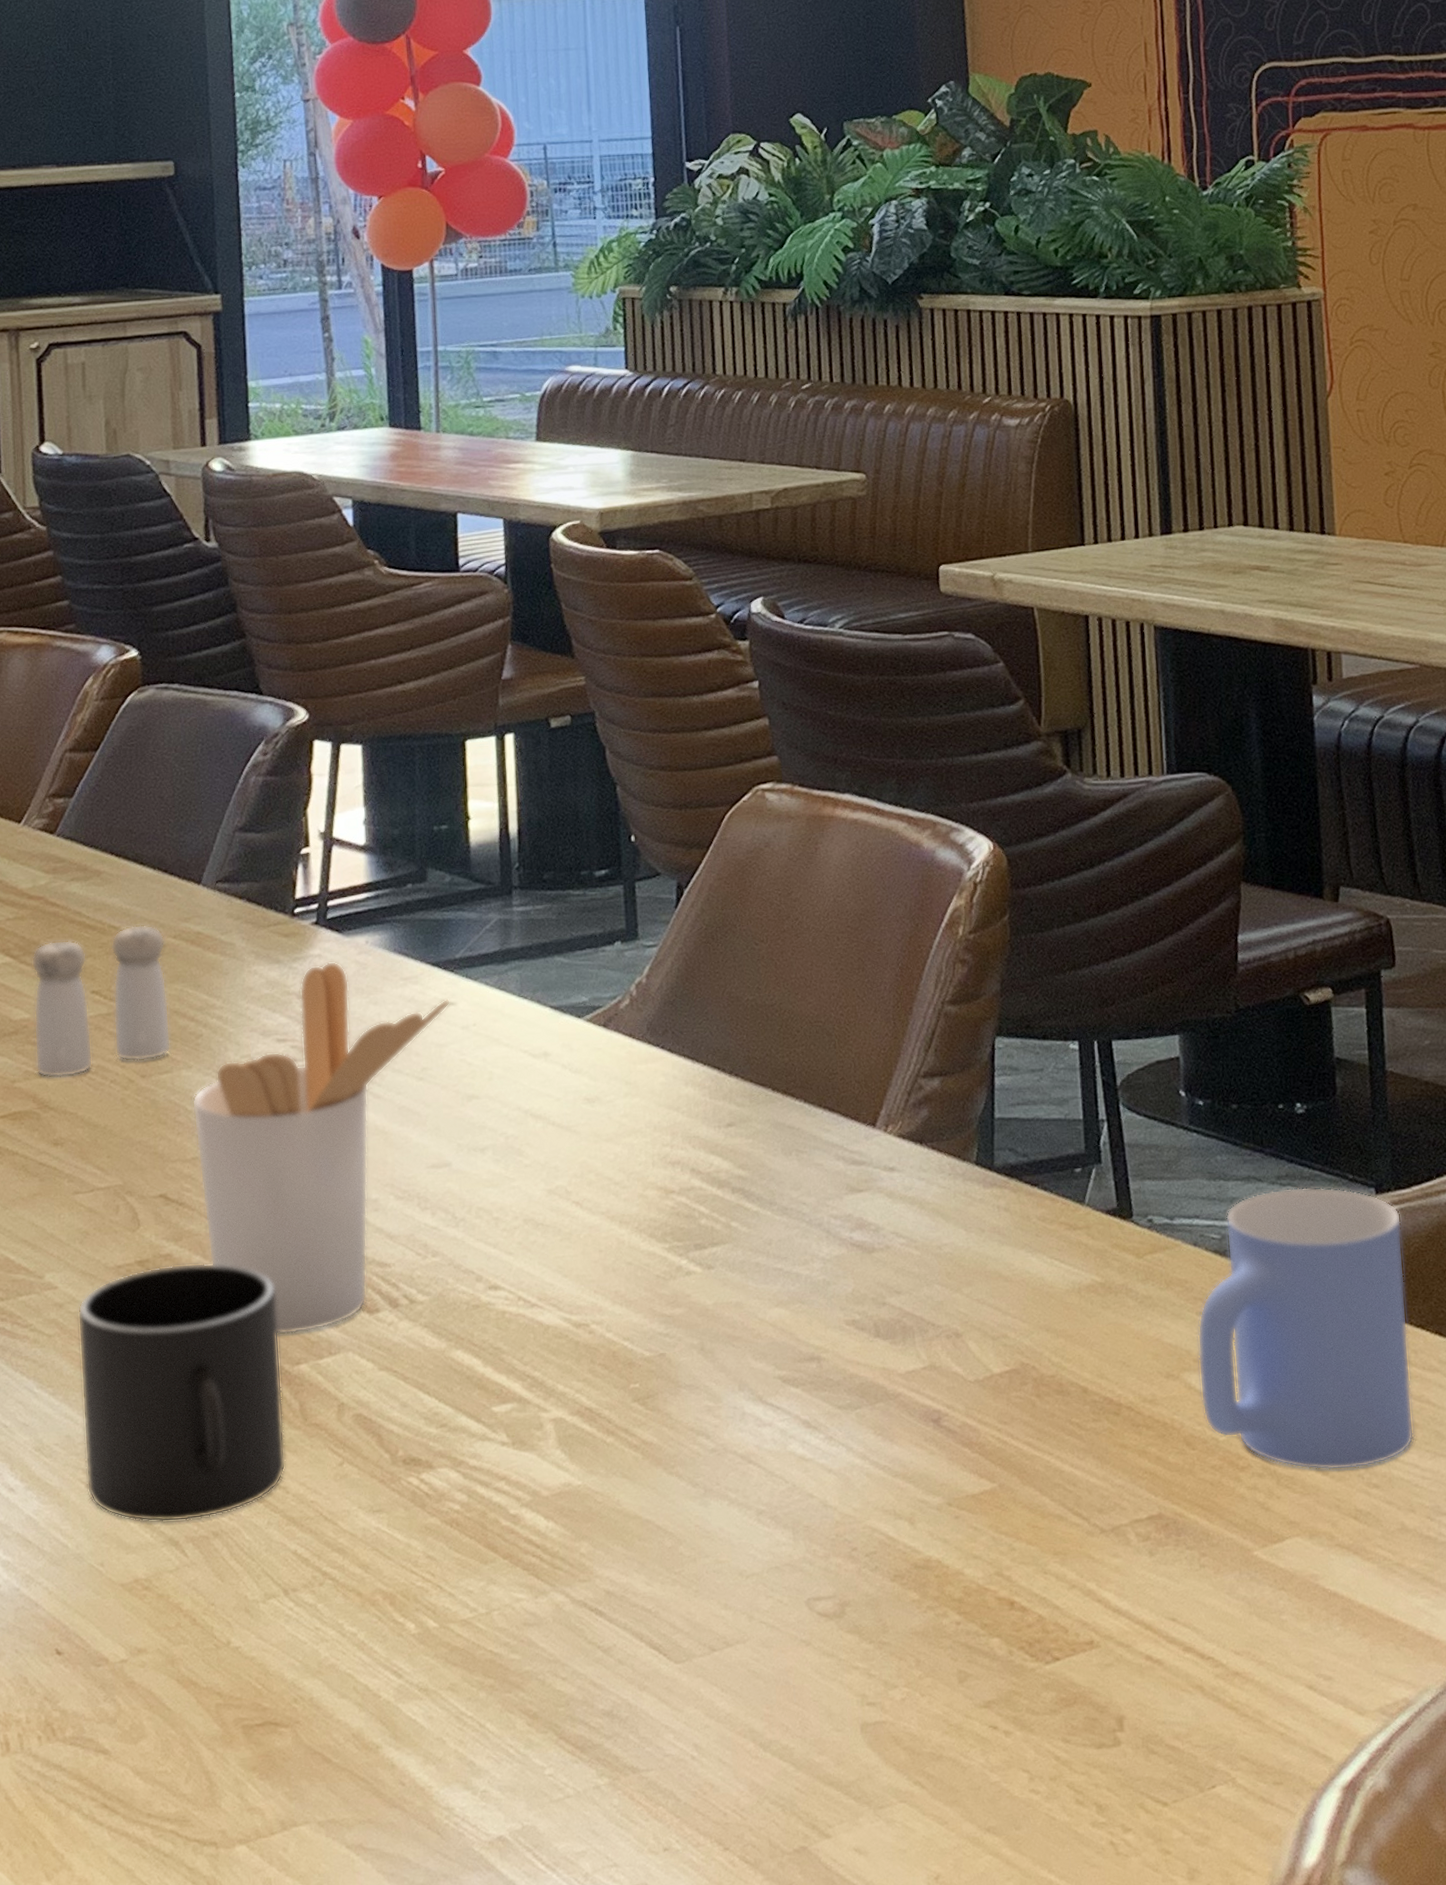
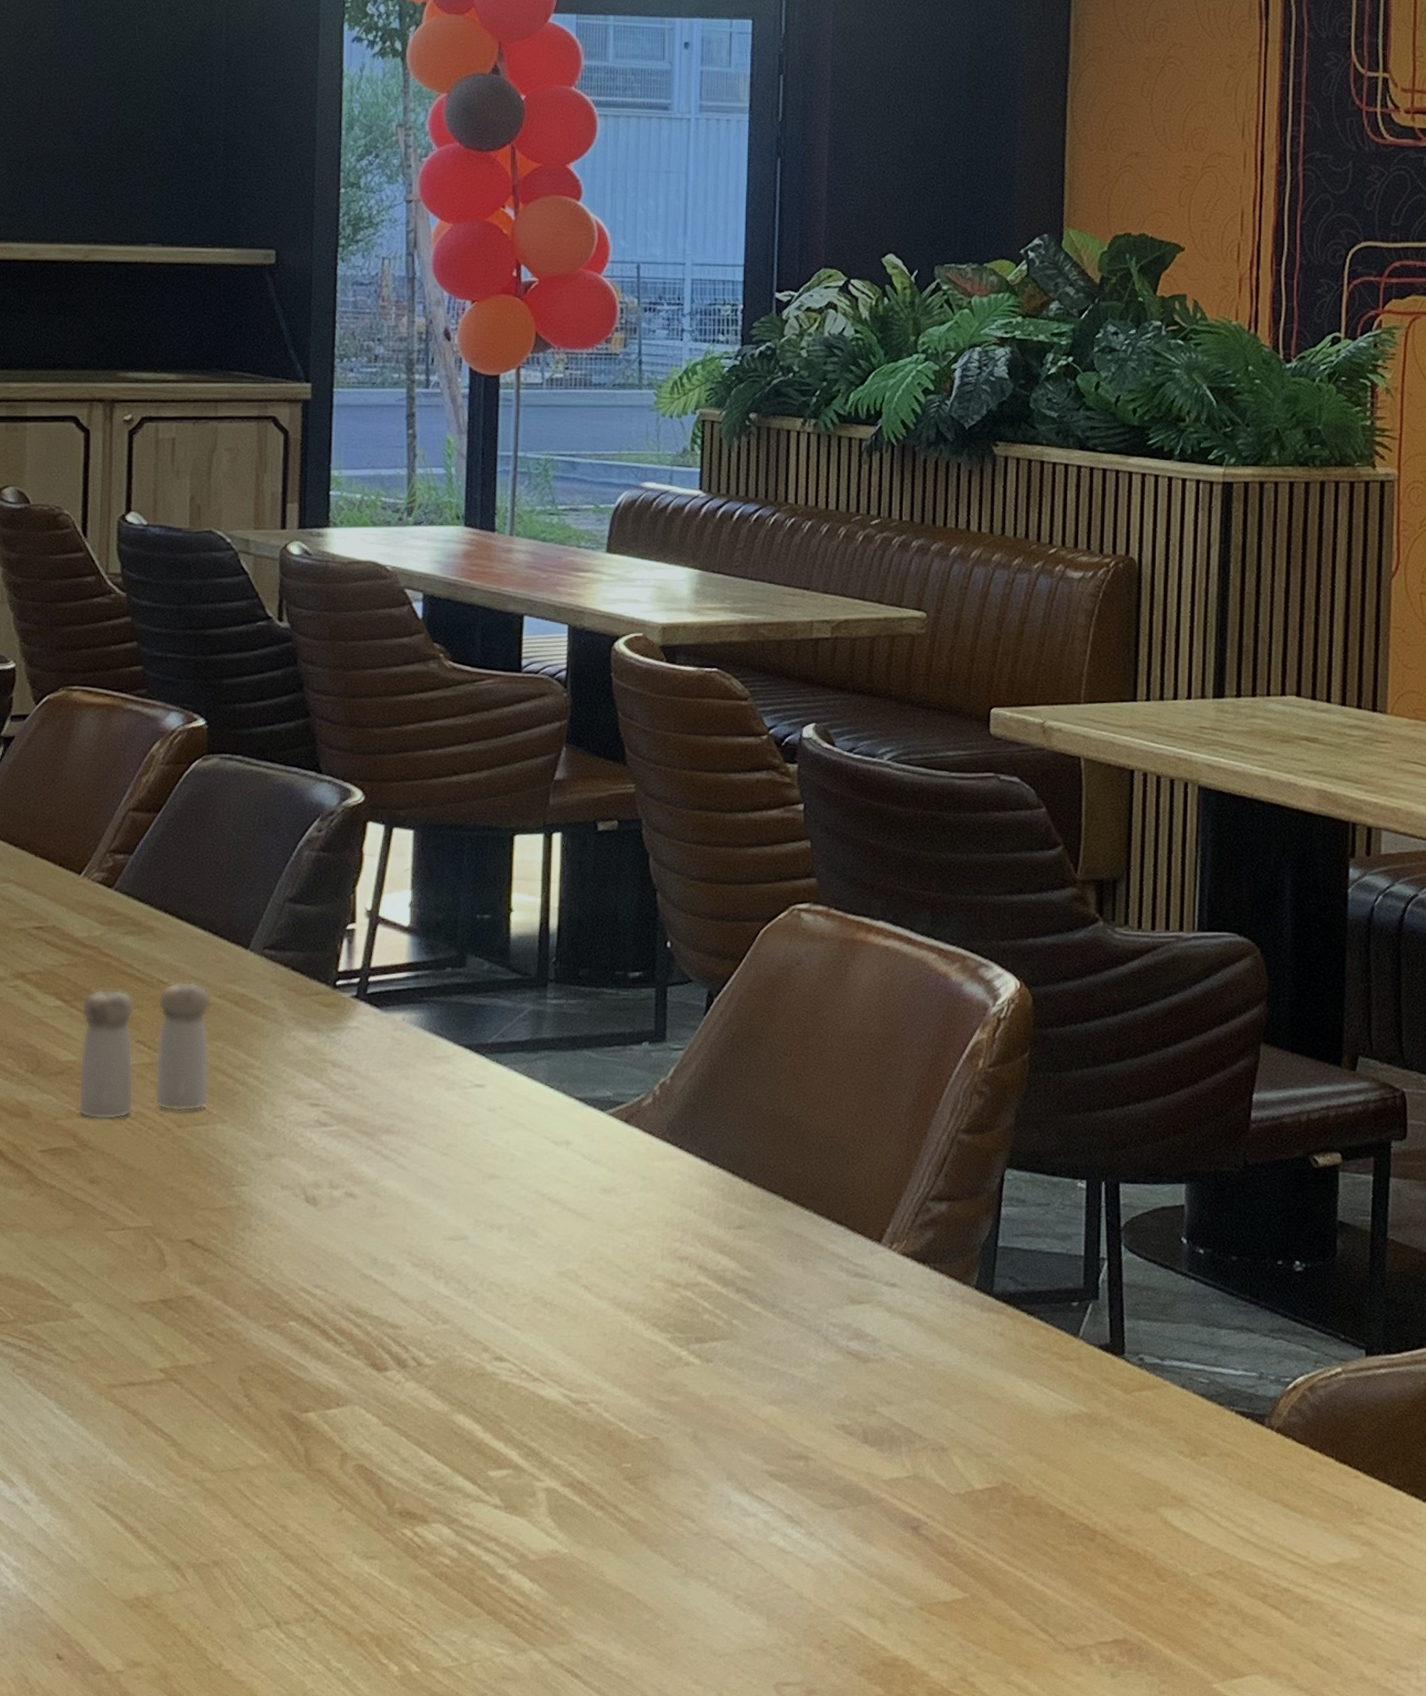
mug: present [77,1262,286,1523] -> none [97,1306,291,1548]
utensil holder: present [191,961,450,1336] -> none [224,1034,479,1384]
mug: present [1197,1187,1414,1471] -> none [1175,1341,1389,1616]

